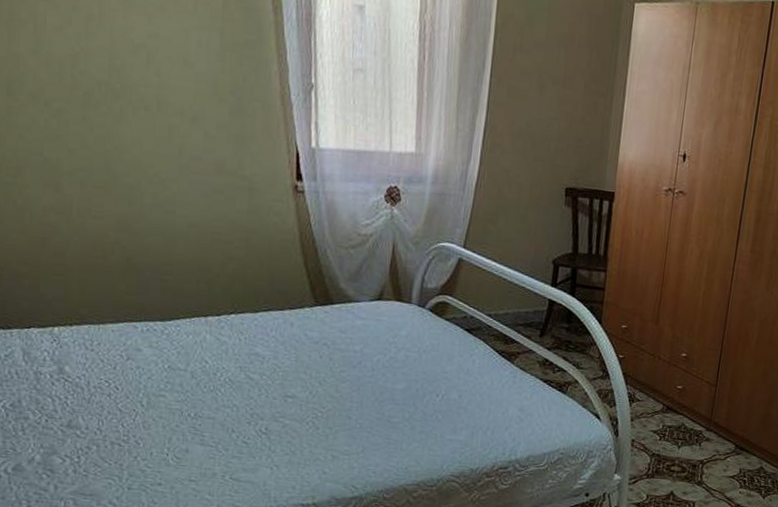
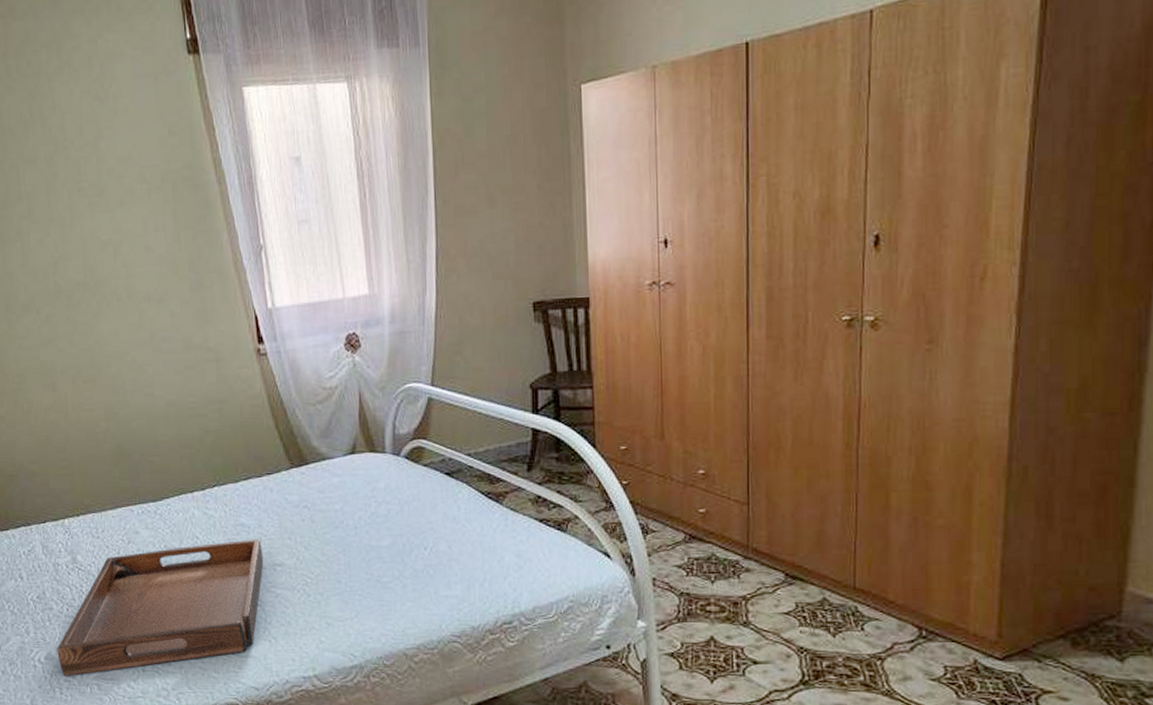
serving tray: none [29,369,276,489] -> present [57,539,264,676]

